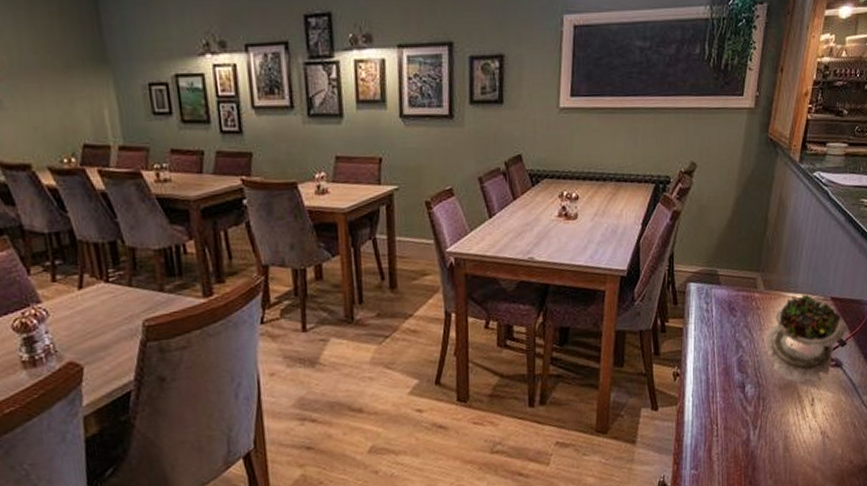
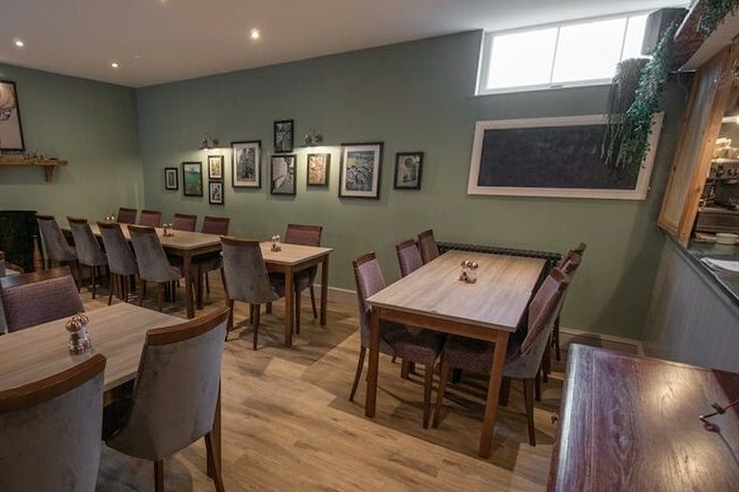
succulent plant: present [764,293,847,383] -> none [641,363,727,442]

